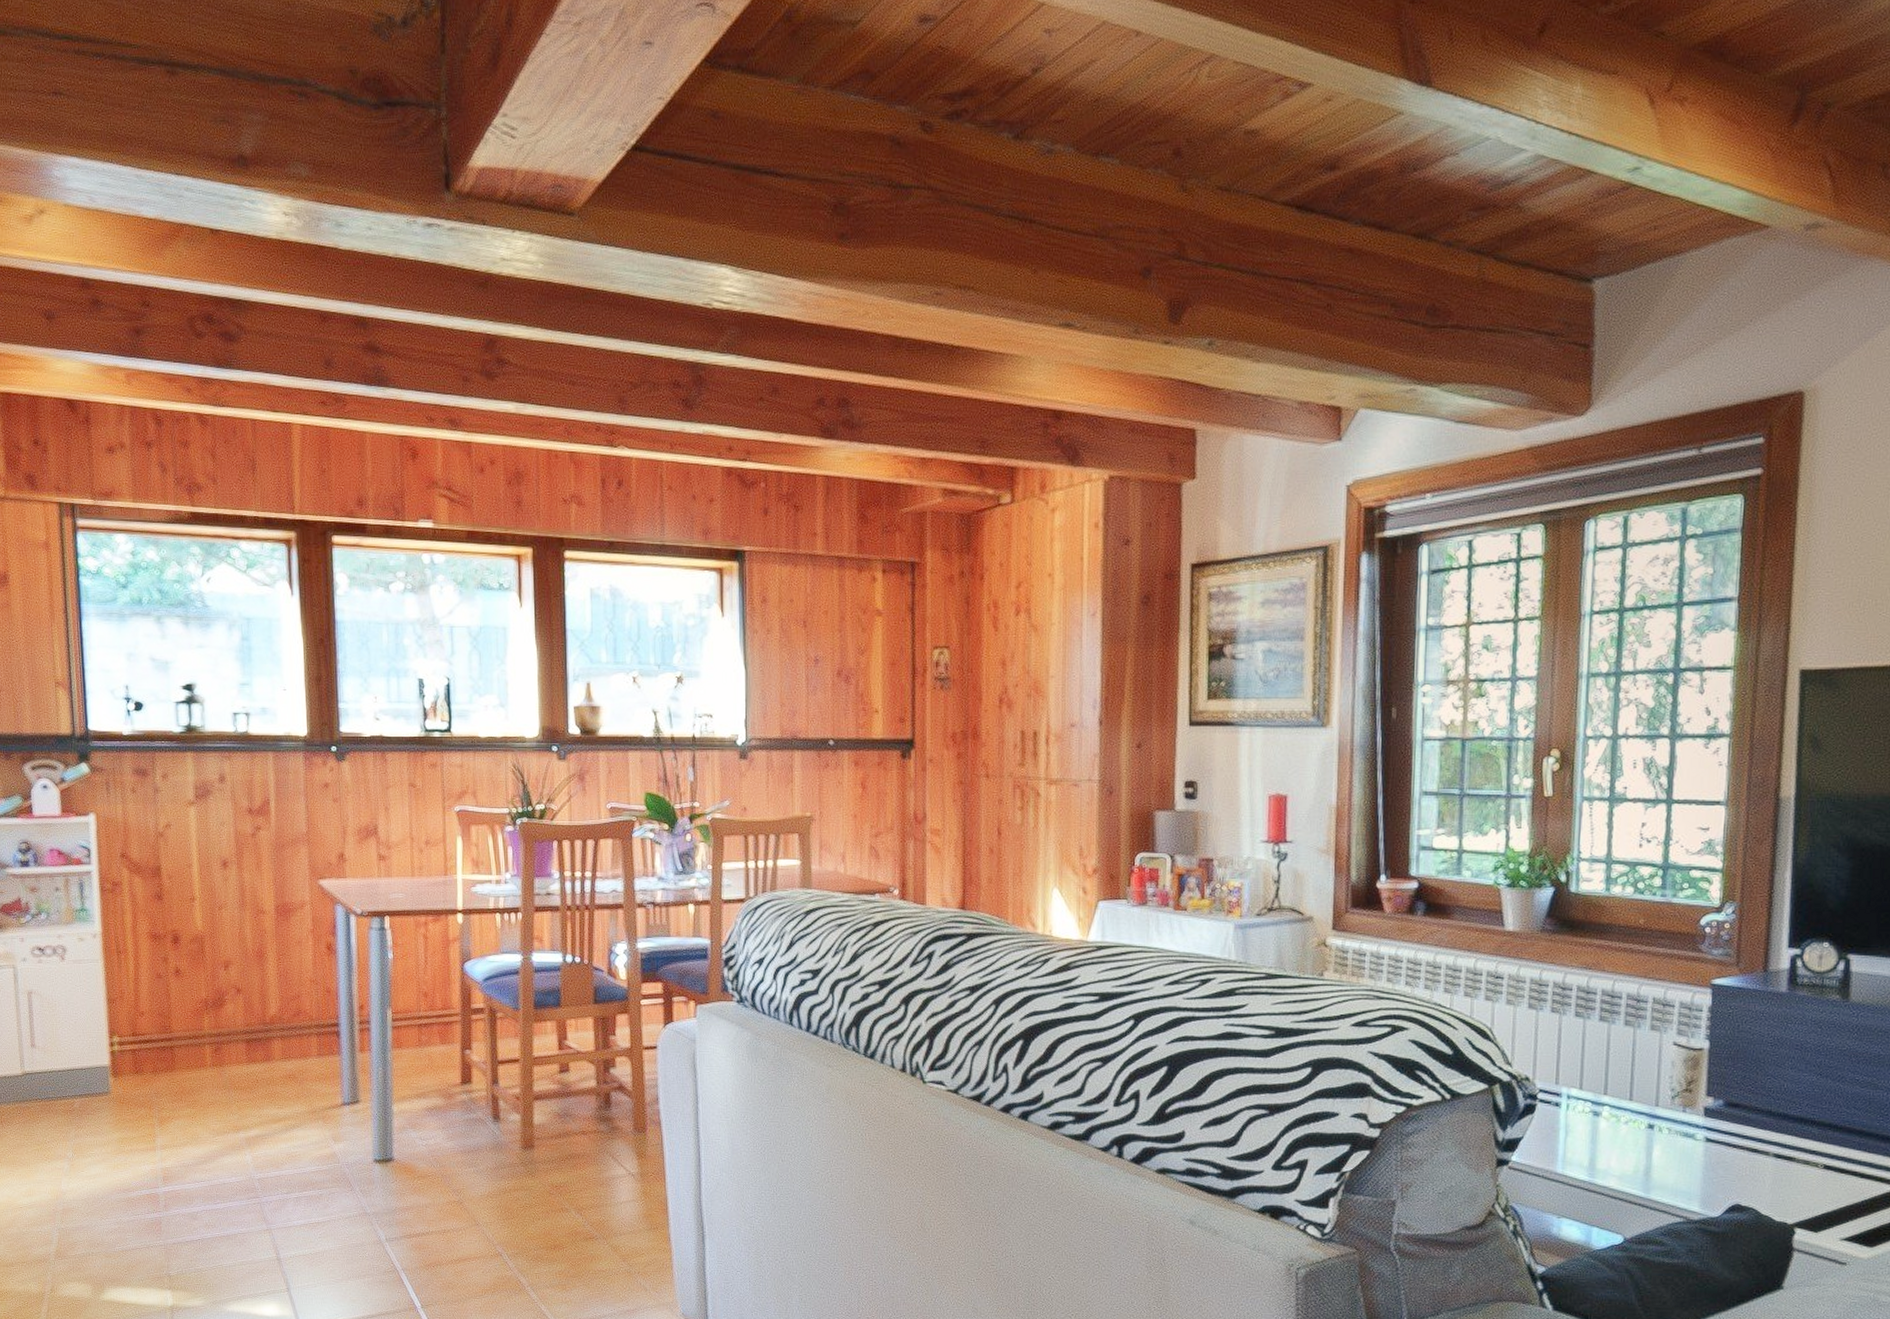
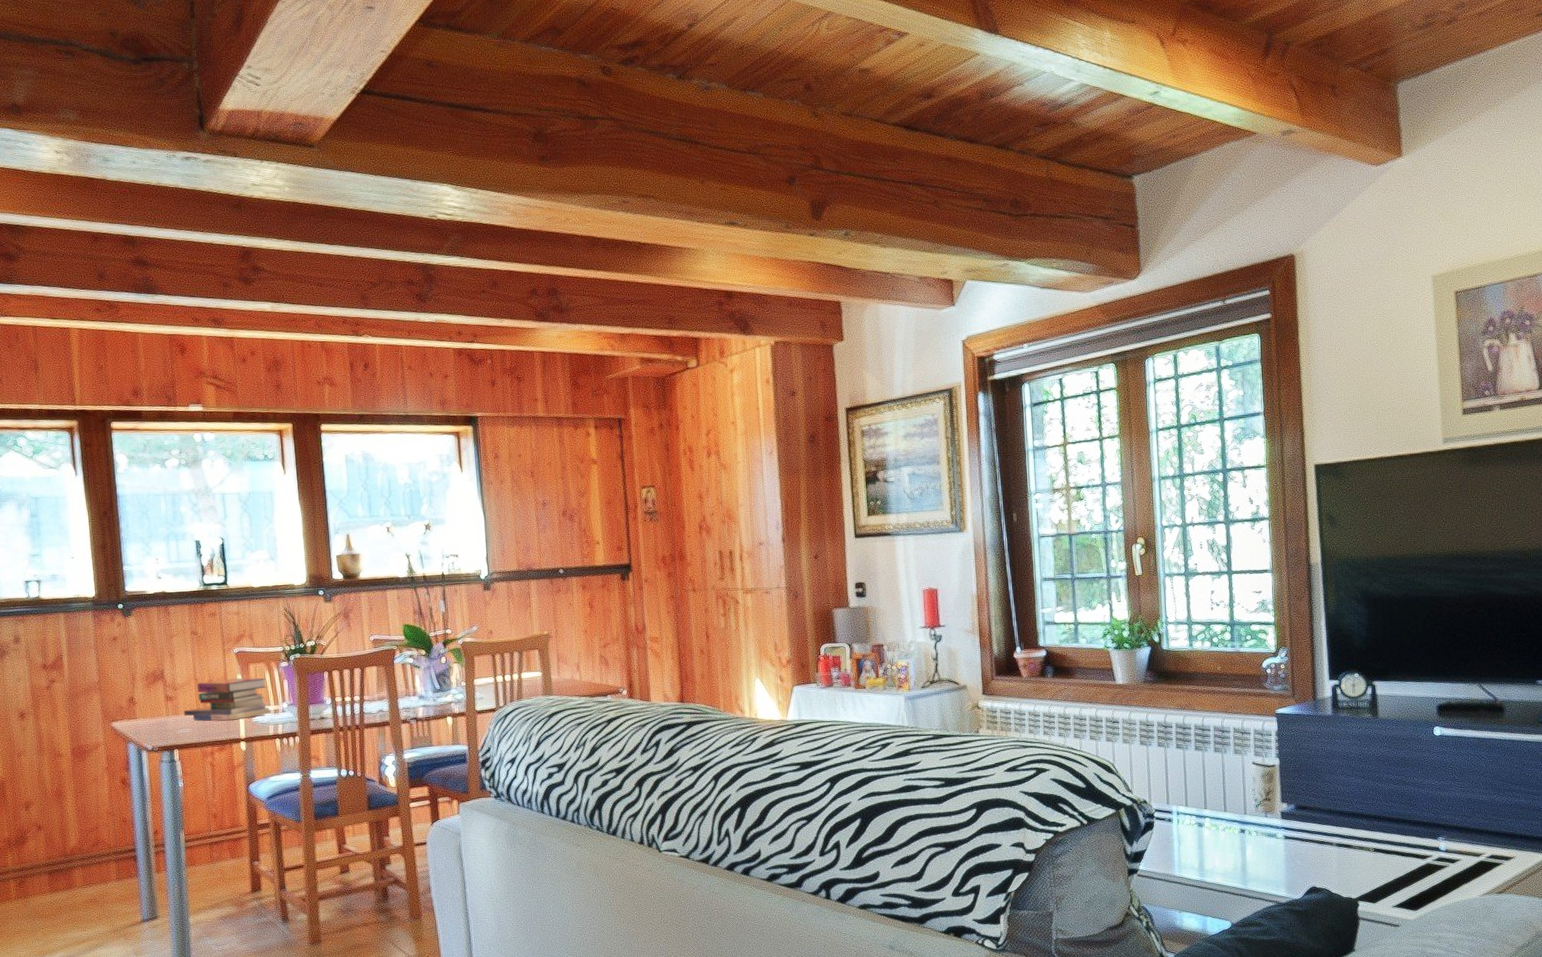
books: none [397,840,491,888] -> present [183,677,270,721]

